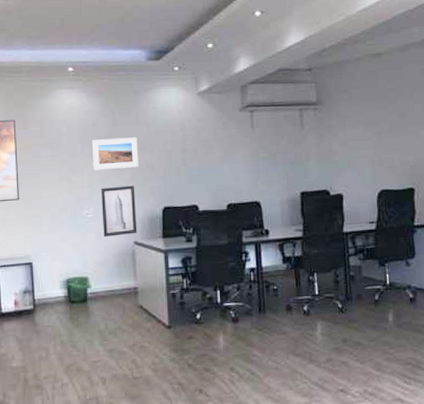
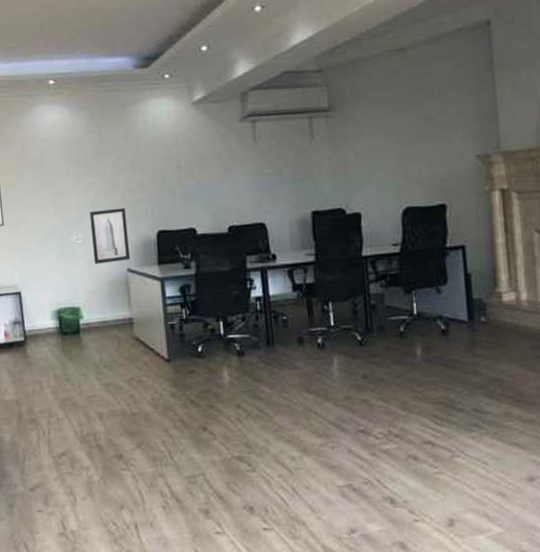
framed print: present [91,137,139,170] -> none [77,154,130,192]

